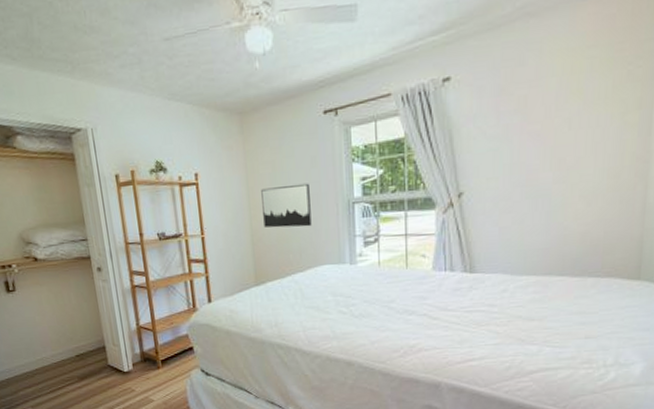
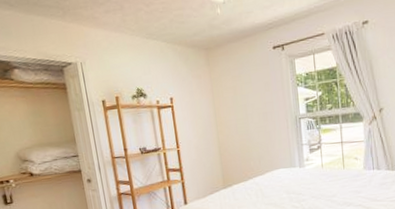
wall art: present [261,183,312,228] -> none [225,103,268,141]

